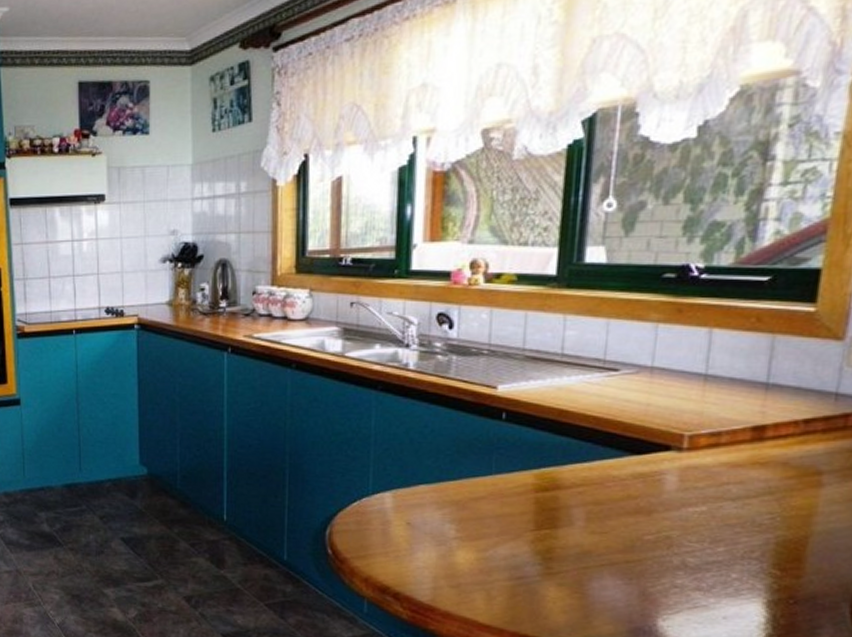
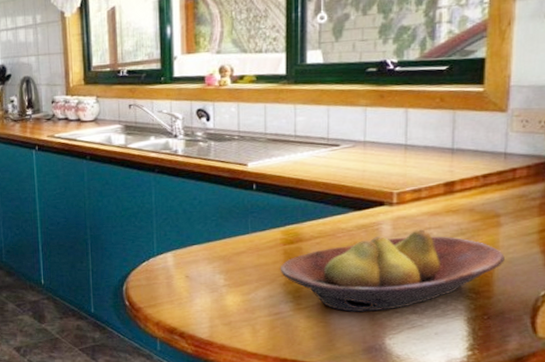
fruit bowl: none [528,484,824,584] -> present [279,229,505,313]

